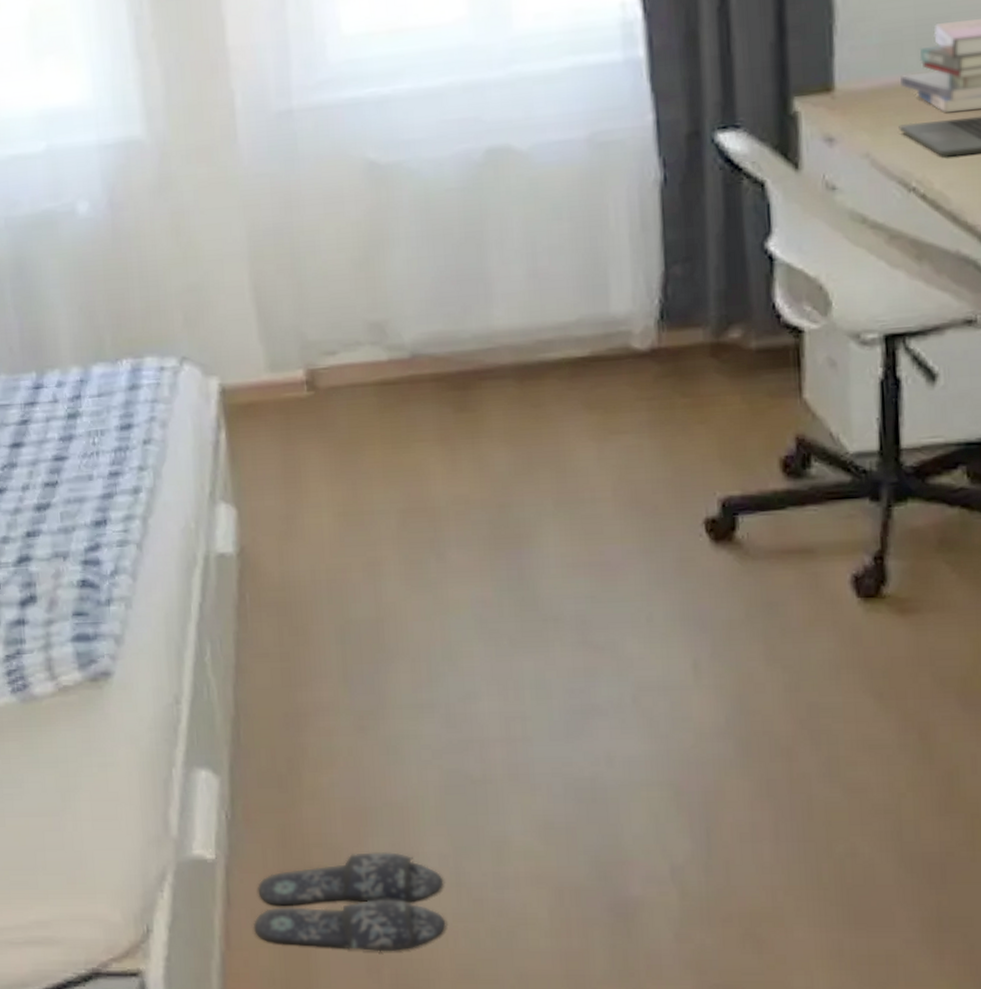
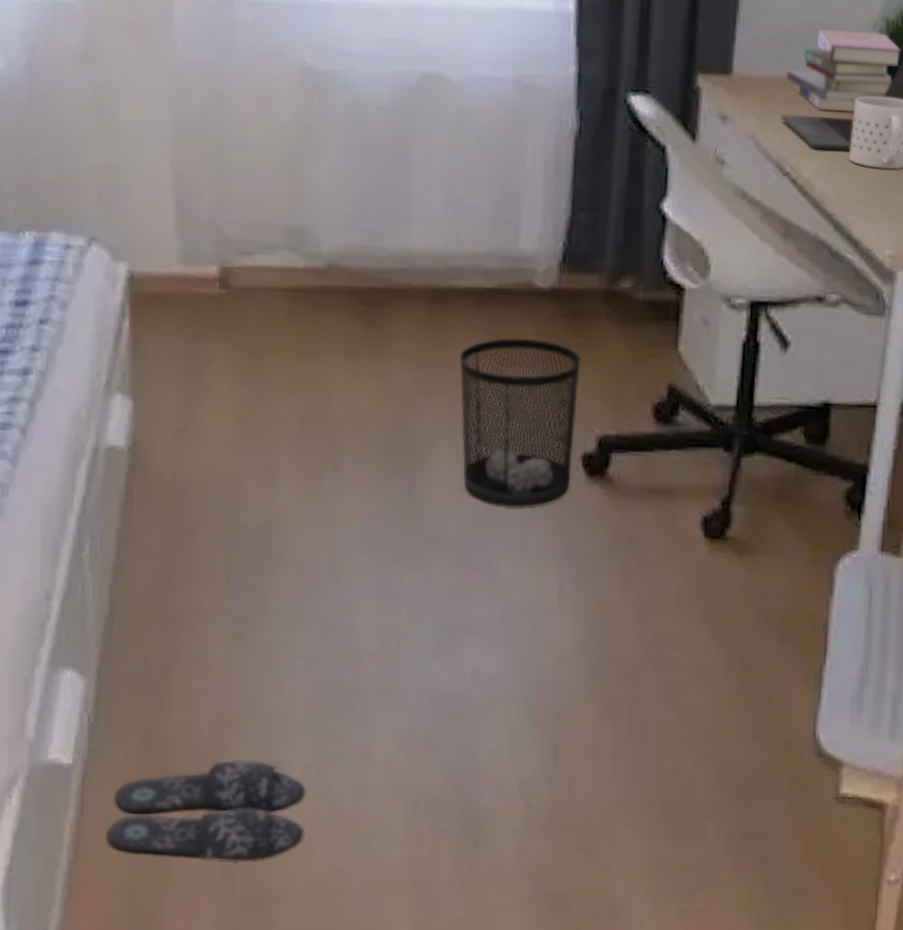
waste bin: none [558,403,694,580] -> present [459,338,581,507]

